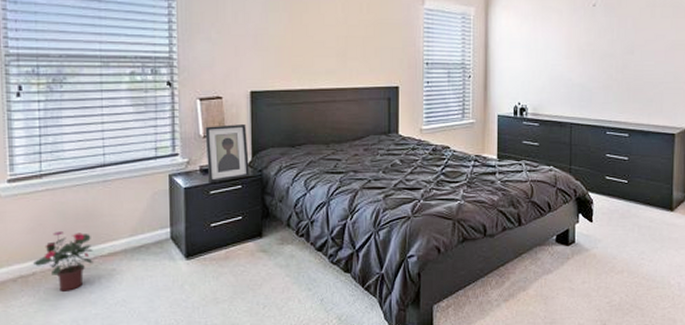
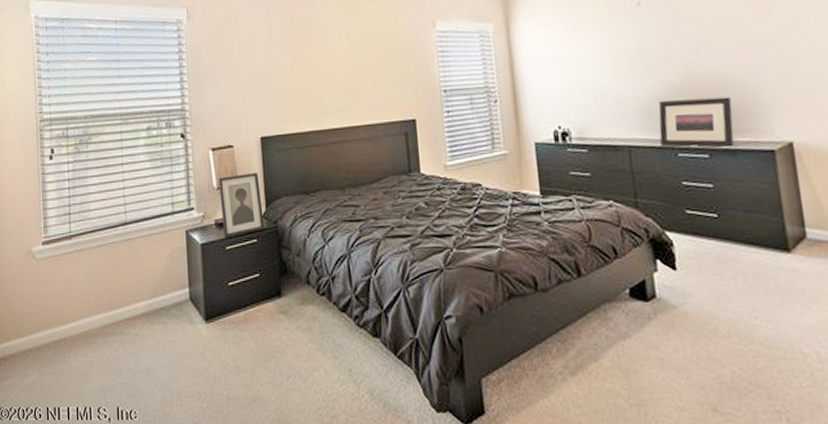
potted flower: present [32,231,93,291] -> none [63,294,118,358]
picture frame: none [595,88,651,130] -> present [658,96,735,148]

